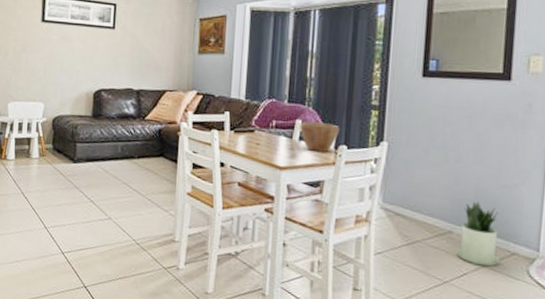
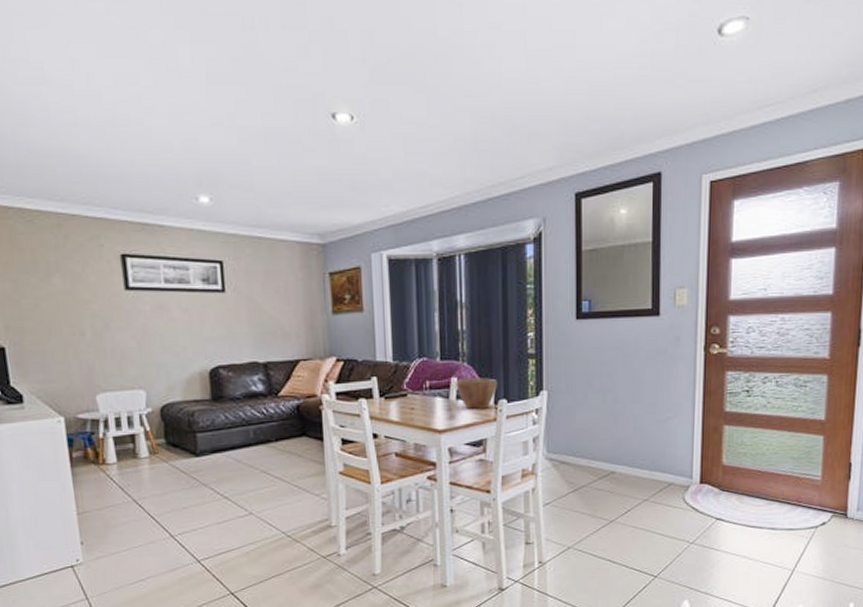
planter: present [456,201,501,267] -> none [620,439,660,500]

